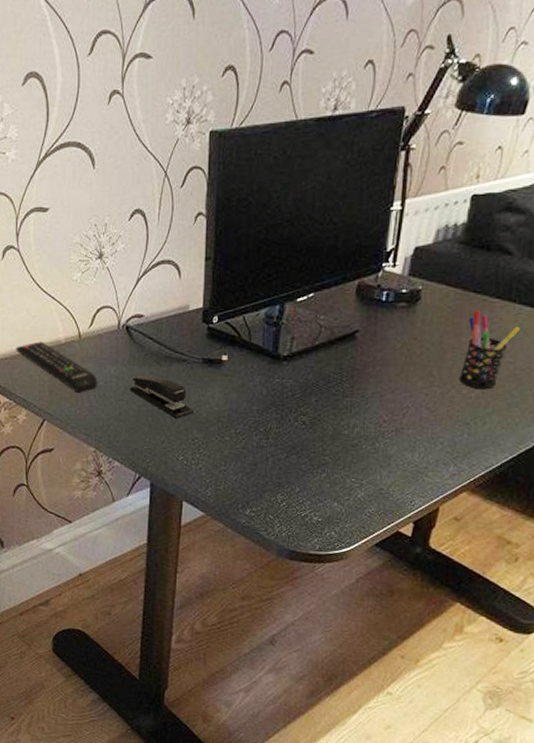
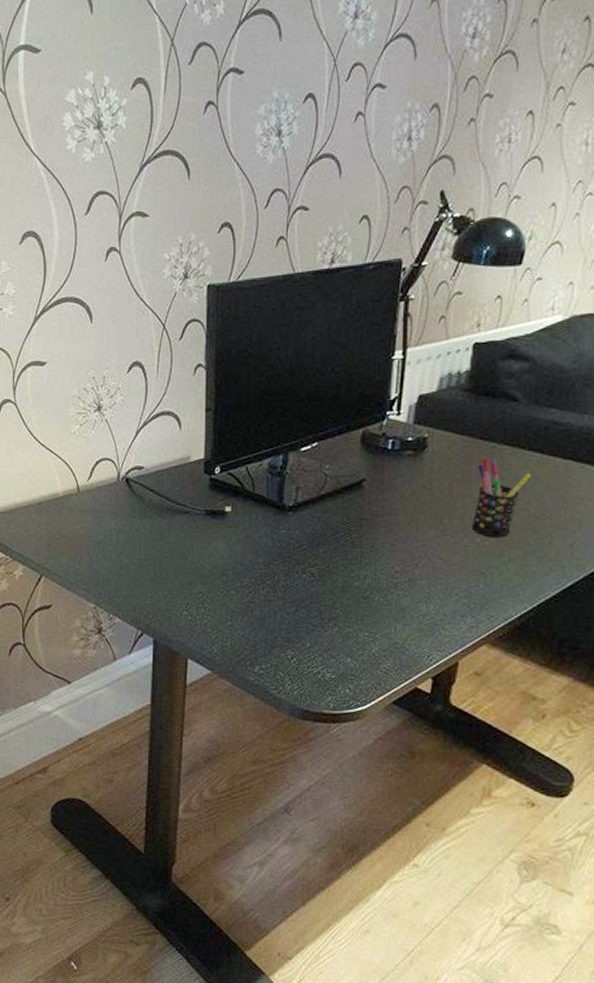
remote control: present [16,341,98,393] -> none [12,495,97,547]
stapler: present [130,375,194,419] -> none [130,528,197,572]

